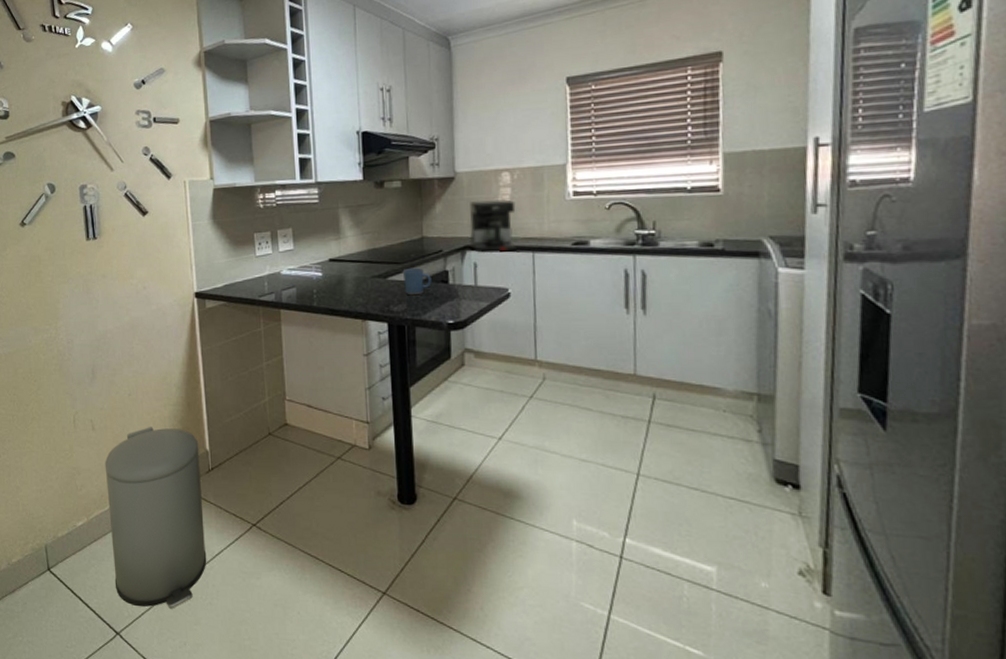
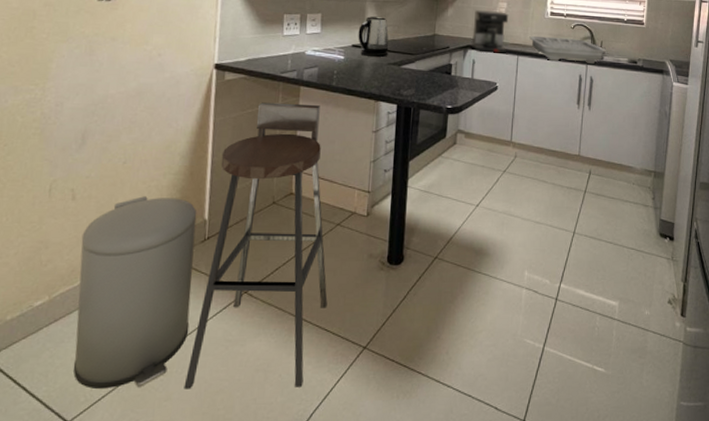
bar stool: none [209,328,338,627] -> present [184,102,328,390]
kettle: none [334,223,371,271] -> present [358,15,389,58]
mug: present [403,267,432,296] -> none [414,59,438,83]
dish rack: none [546,222,664,256] -> present [529,35,607,64]

